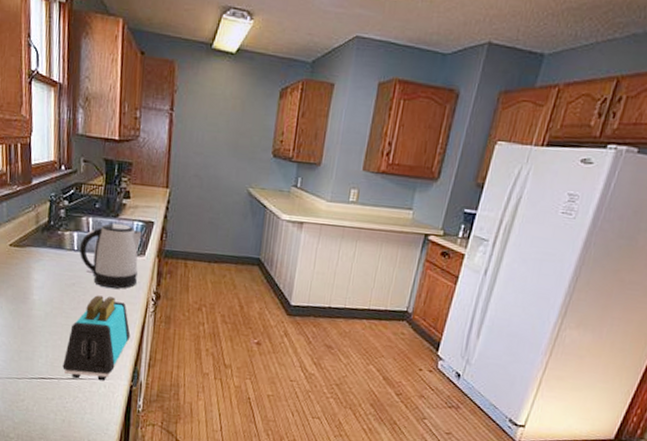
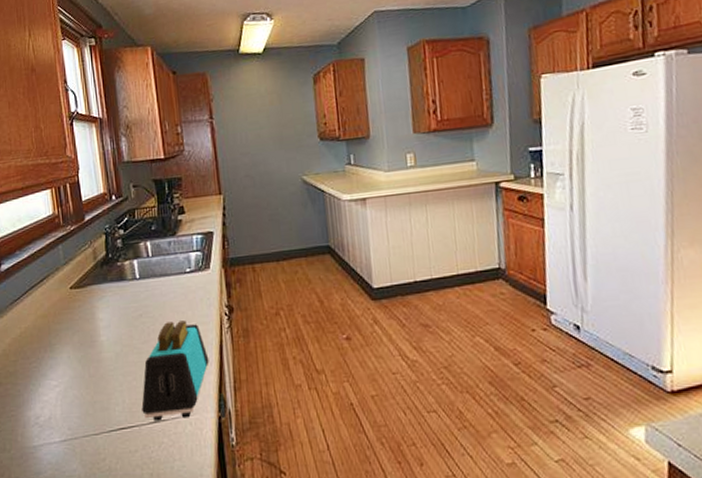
kettle: present [79,223,142,289] -> none [141,240,206,312]

